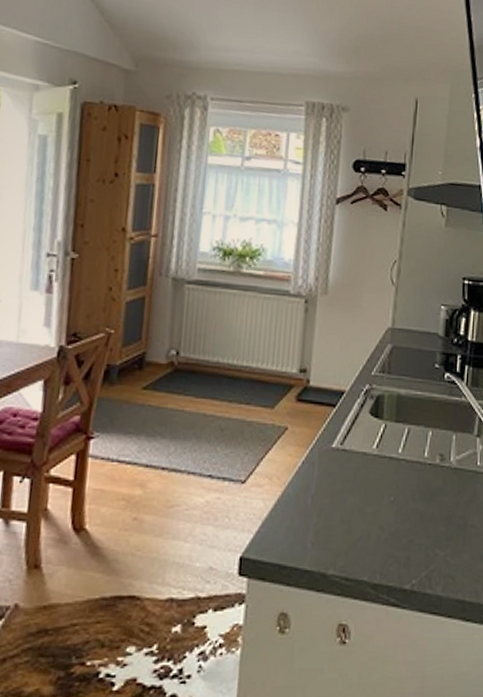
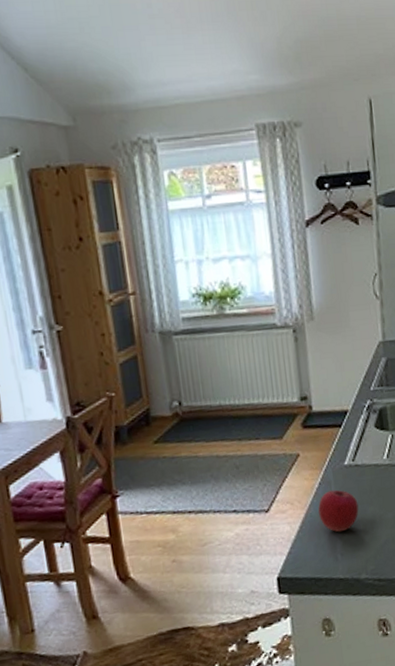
apple: none [296,472,339,519] -> present [318,490,359,533]

